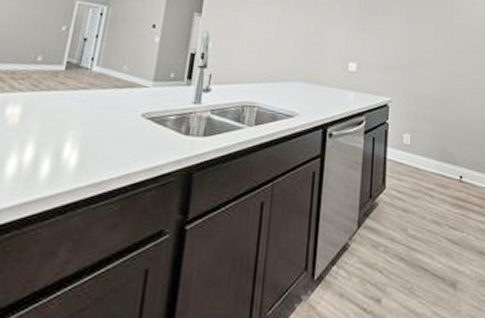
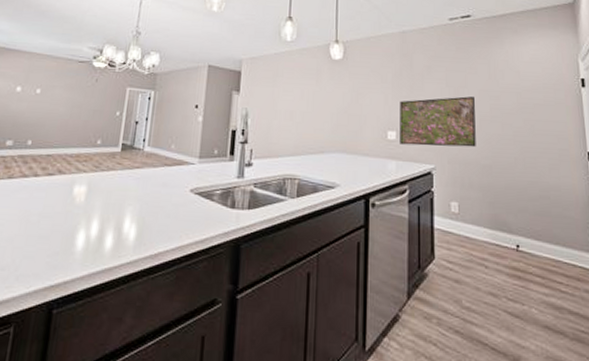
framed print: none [359,33,431,82] -> present [400,96,476,147]

